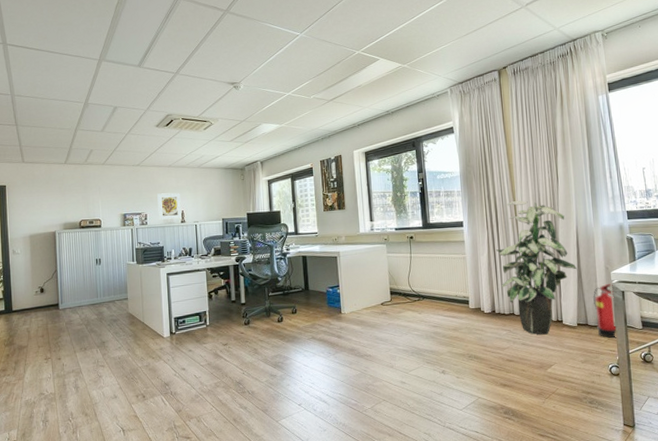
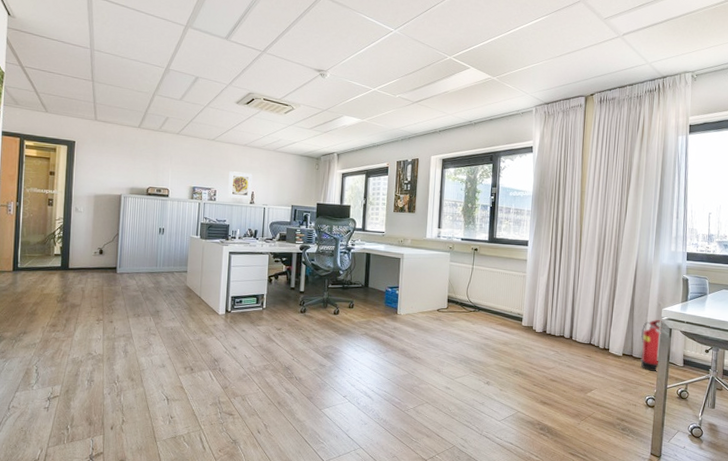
indoor plant: present [496,201,577,335] -> none [556,228,631,360]

